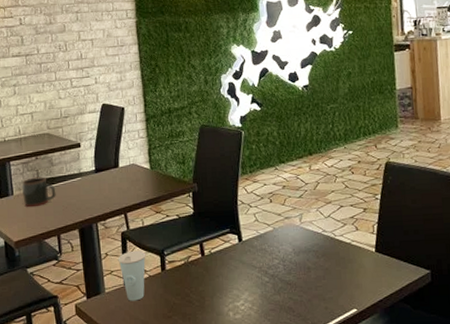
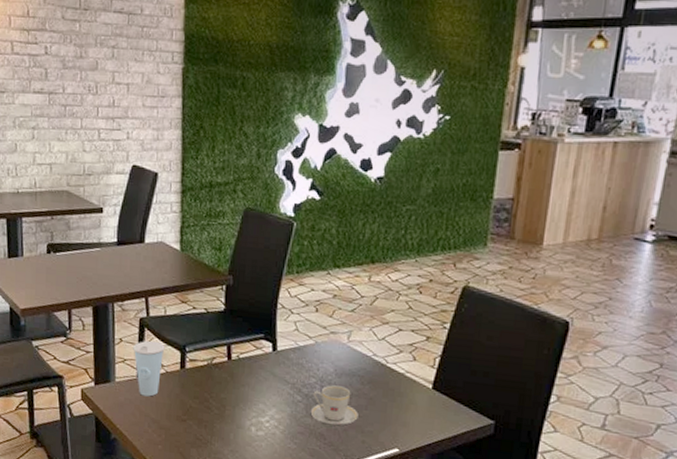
mug: present [22,177,56,207] -> none [33,239,71,274]
teacup: none [278,262,319,298] -> present [310,385,358,426]

